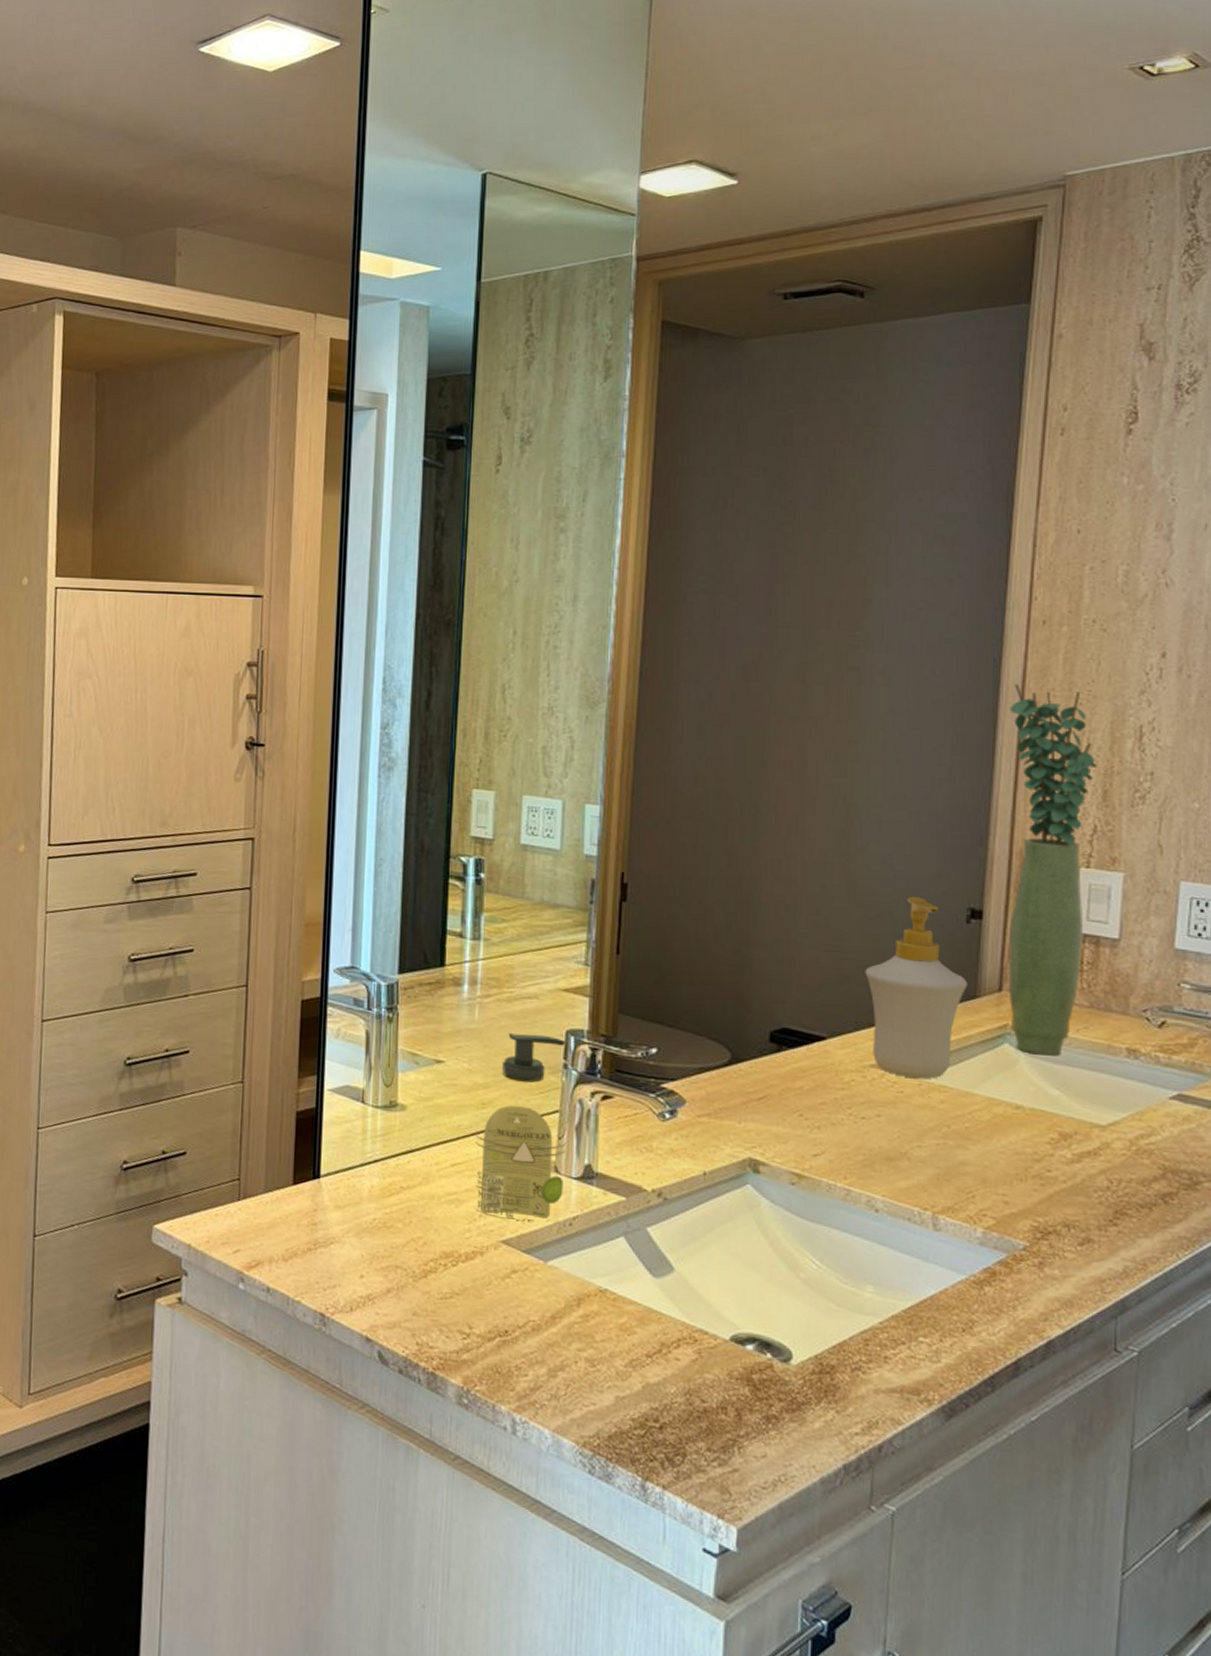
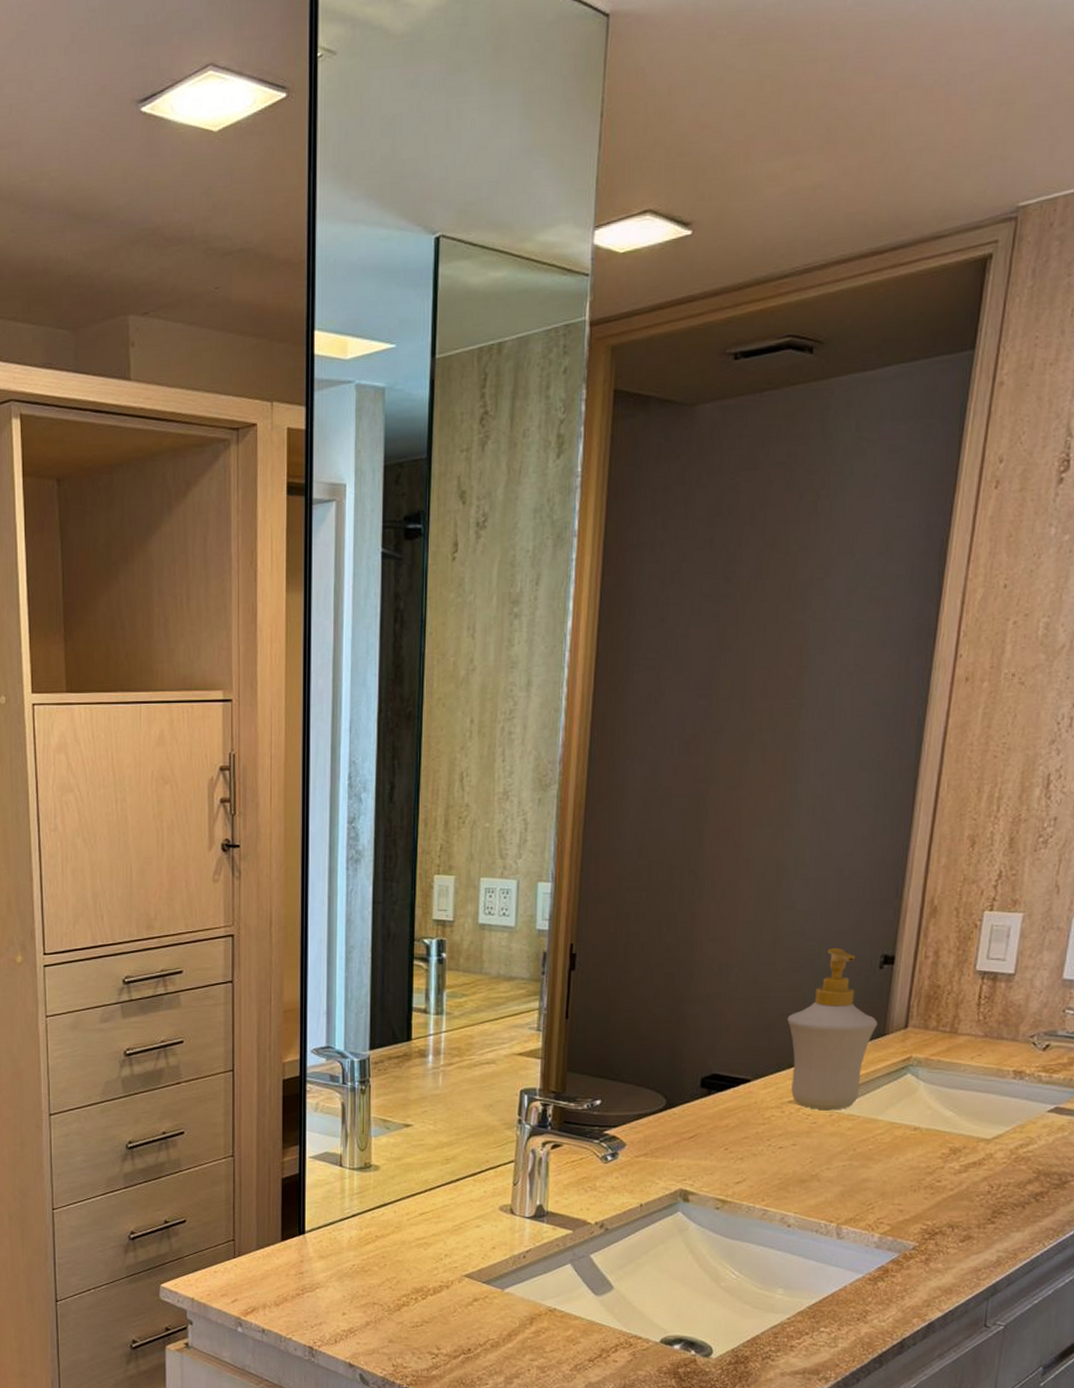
soap dispenser: present [475,1032,566,1223] -> none [440,1095,520,1258]
vase: present [1008,684,1097,1056] -> none [913,741,1006,1082]

